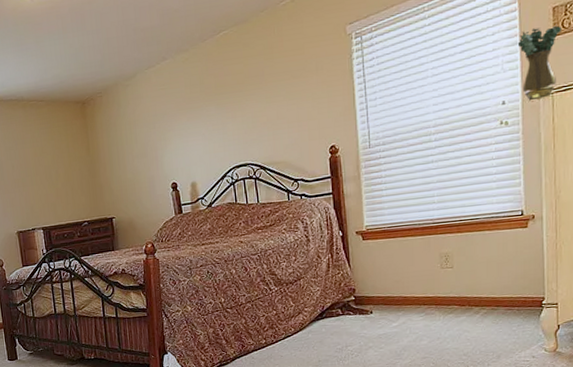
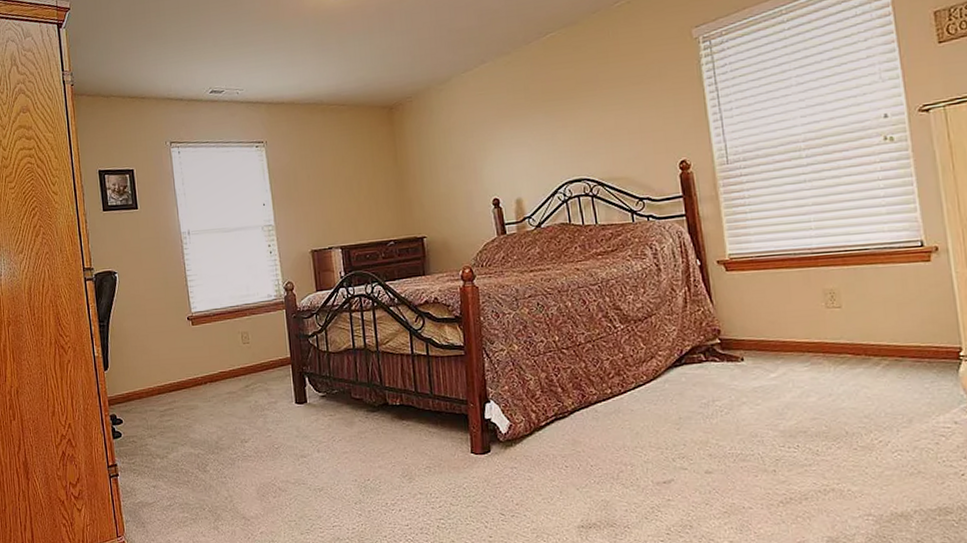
vase: present [517,24,561,101] -> none [895,29,948,115]

